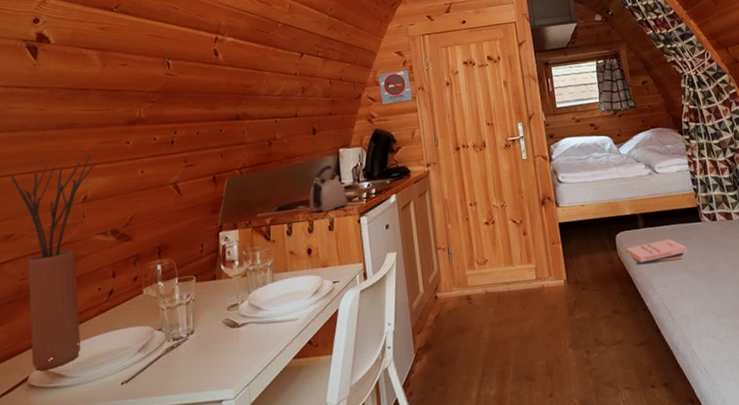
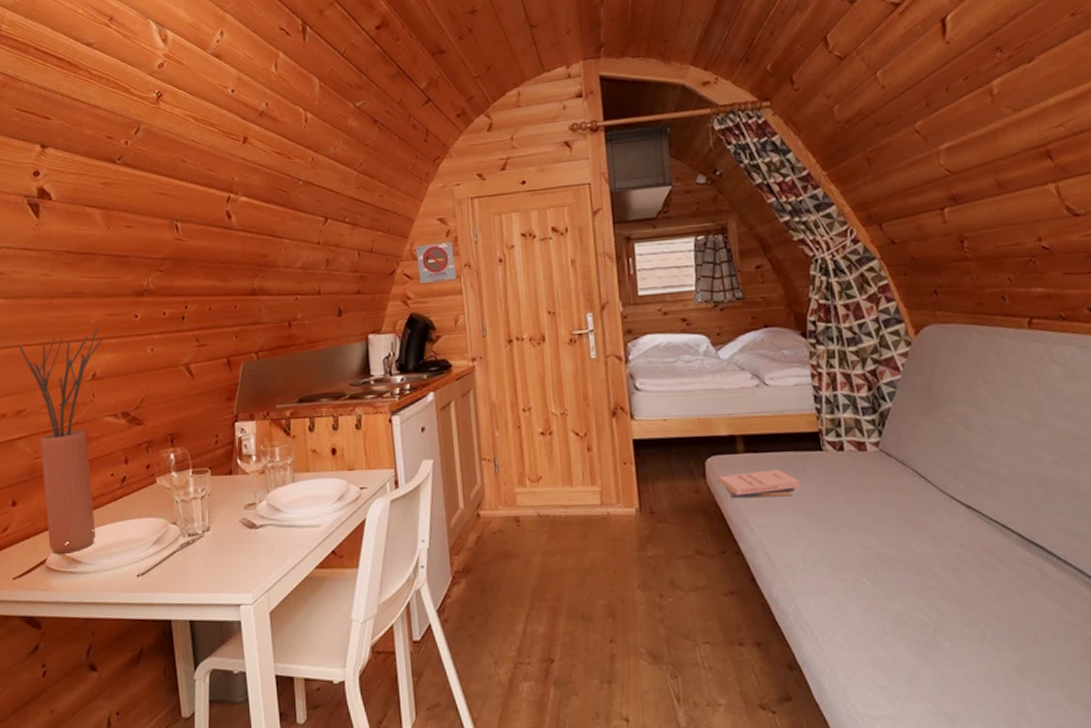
kettle: present [308,165,348,213] -> none [333,353,378,408]

